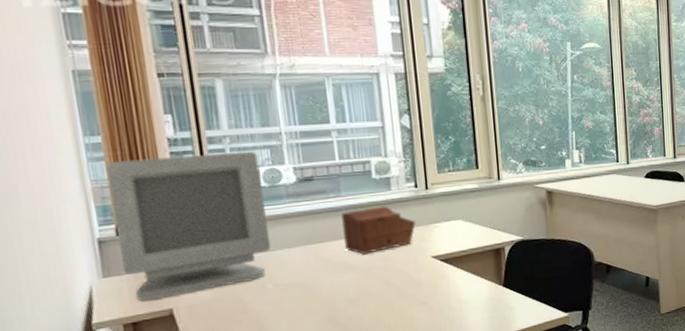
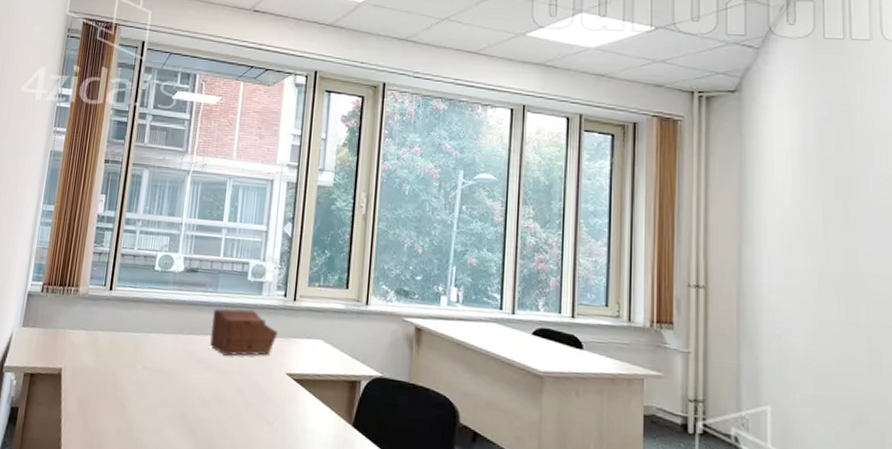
computer monitor: present [106,151,272,301] -> none [37,227,159,358]

